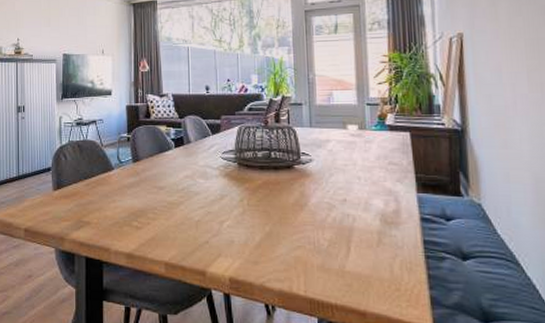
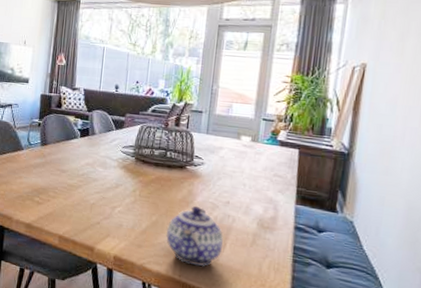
teapot: none [282,208,347,278] -> present [166,206,223,267]

